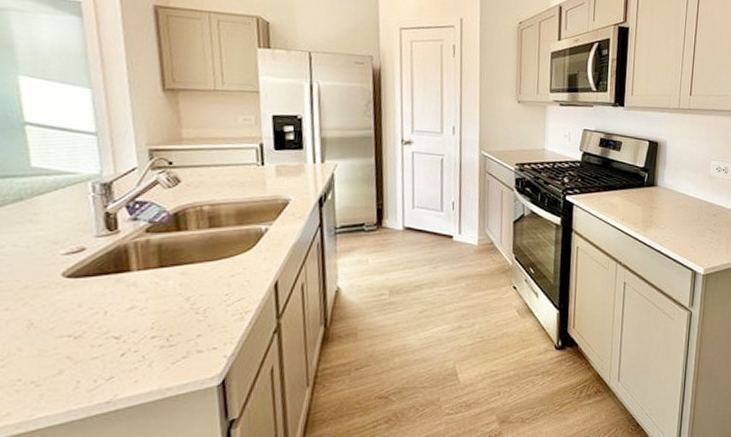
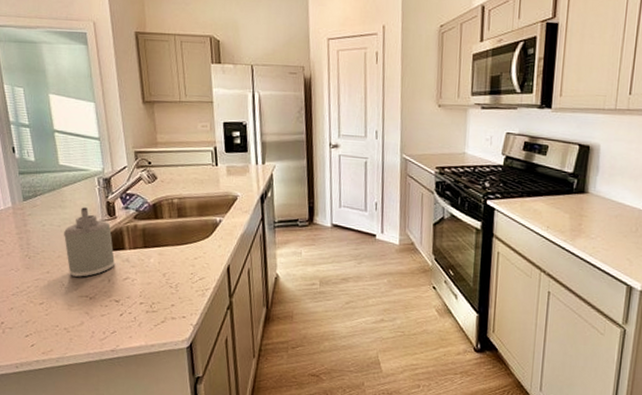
soap dispenser: none [35,221,115,312] -> present [64,207,115,277]

